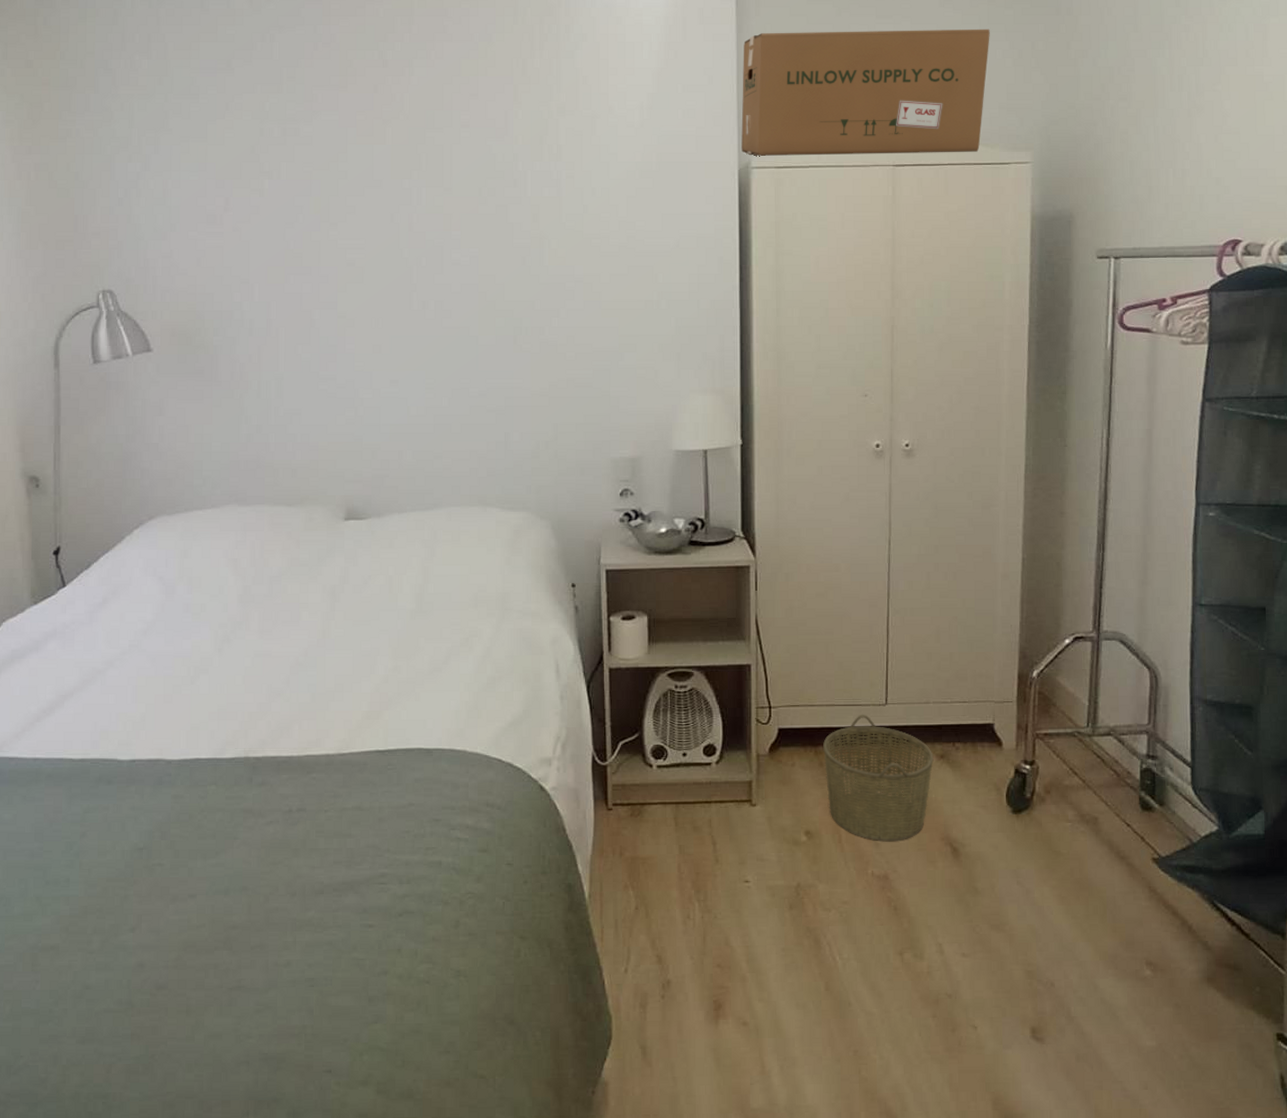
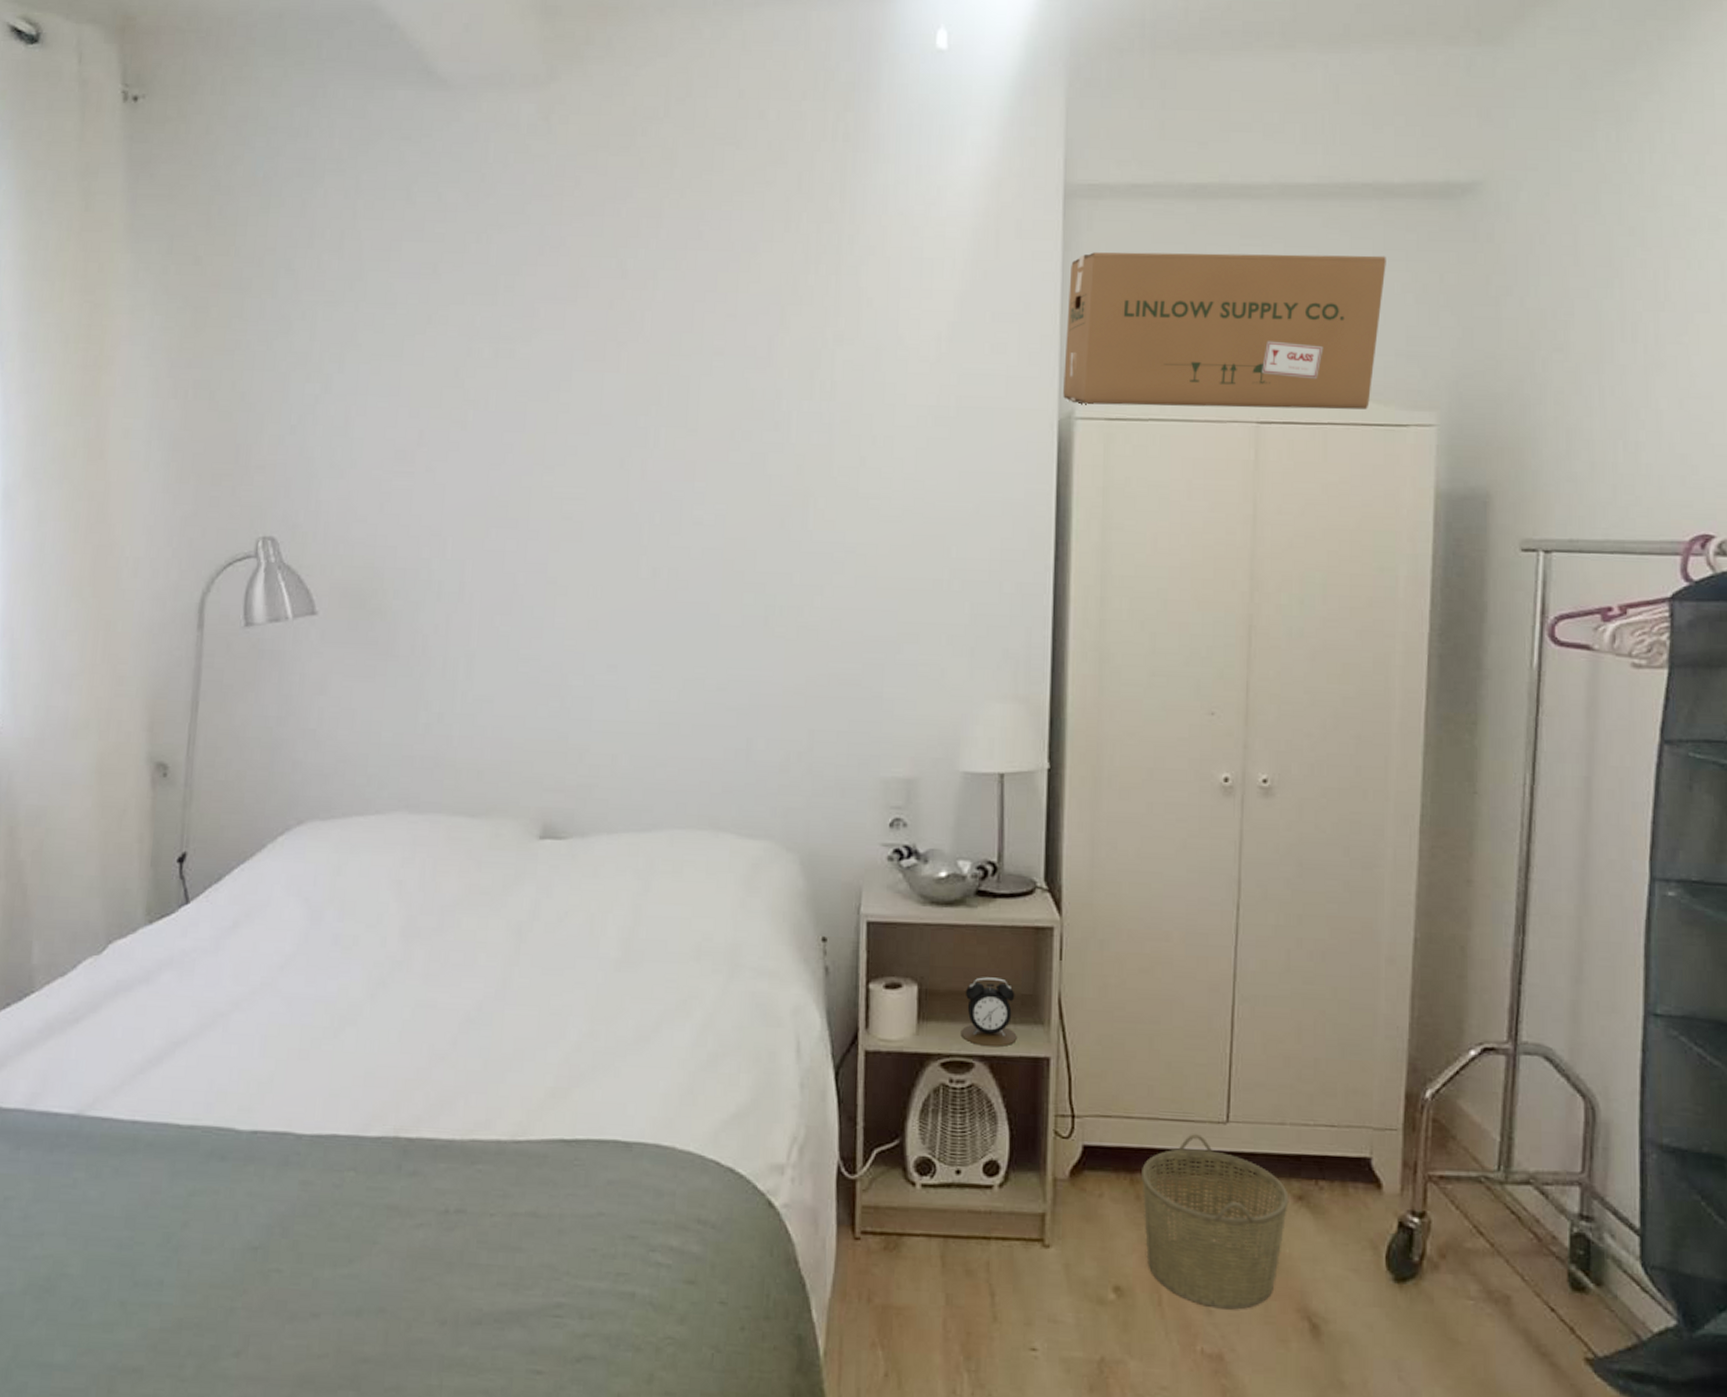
alarm clock: none [682,607,725,660] -> present [960,977,1017,1047]

